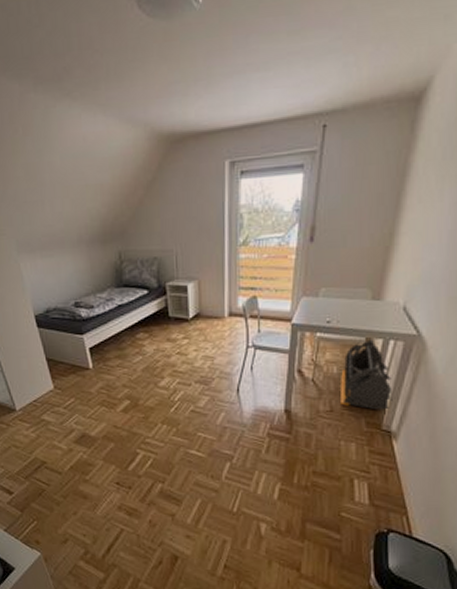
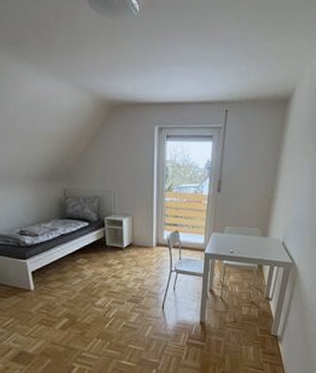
laundry basket: present [341,339,393,410] -> none [241,266,278,320]

